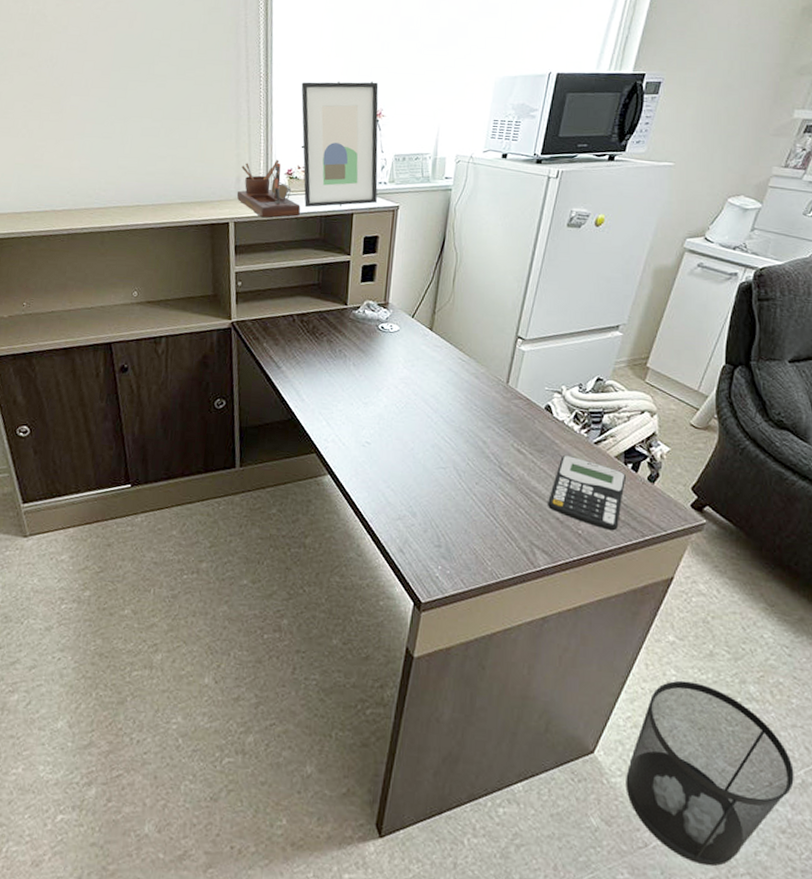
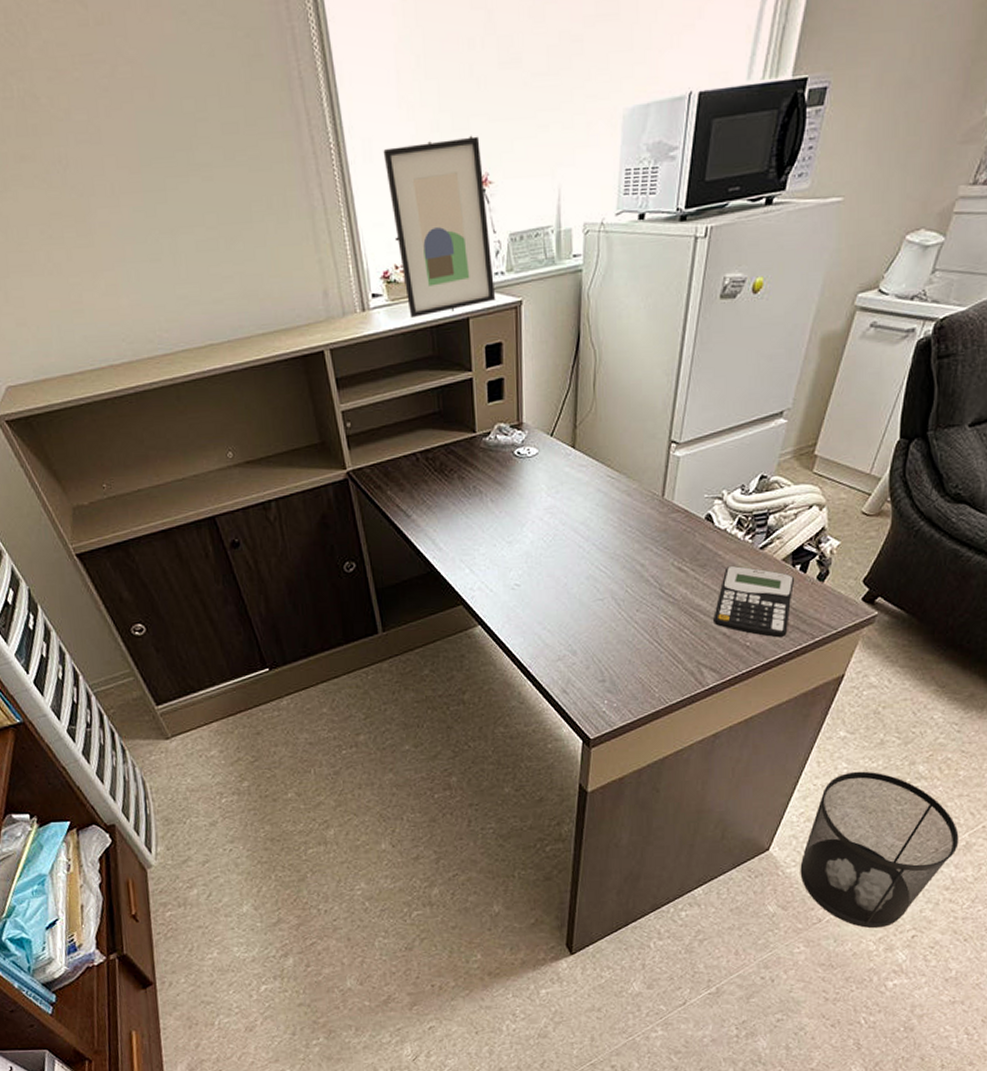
desk organizer: present [236,159,301,218] -> none [326,259,406,339]

